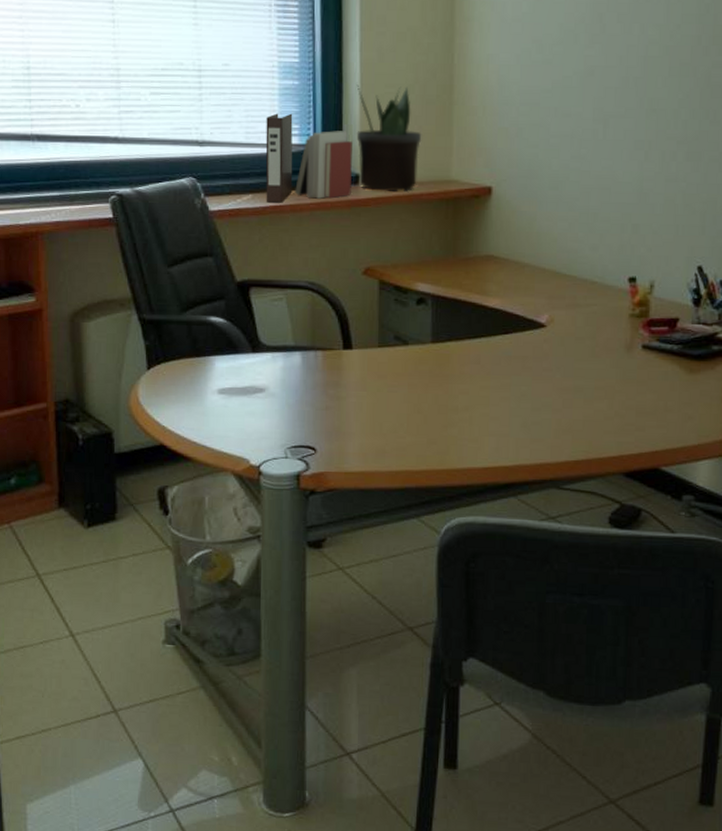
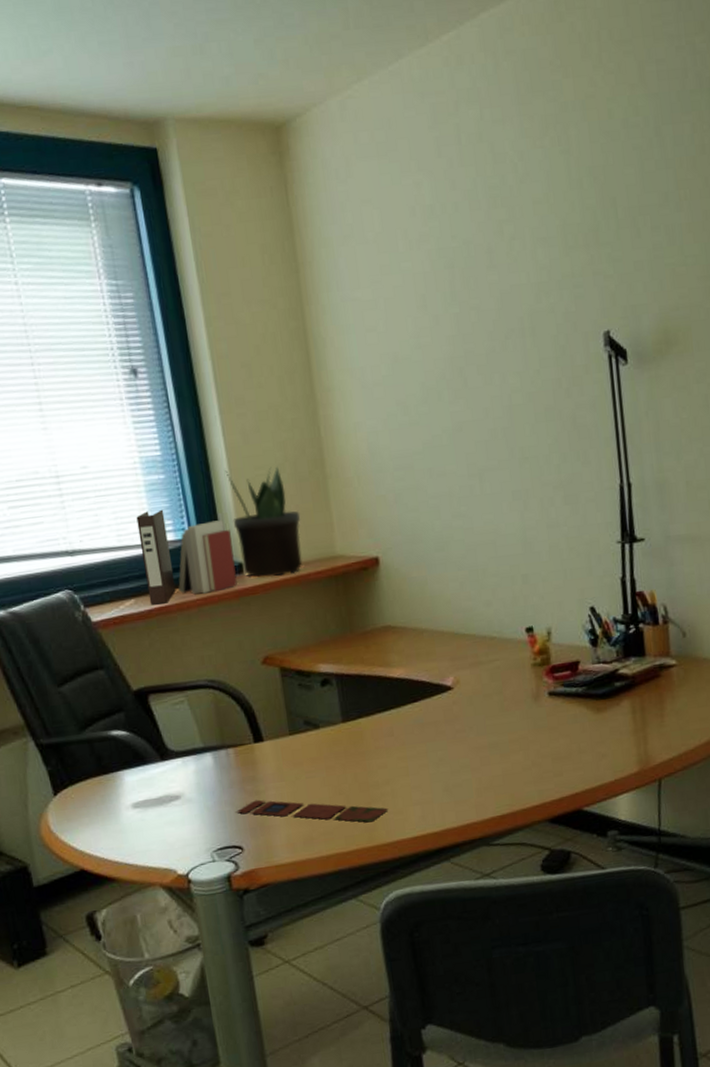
papers: none [314,405,464,445] -> present [235,799,389,823]

